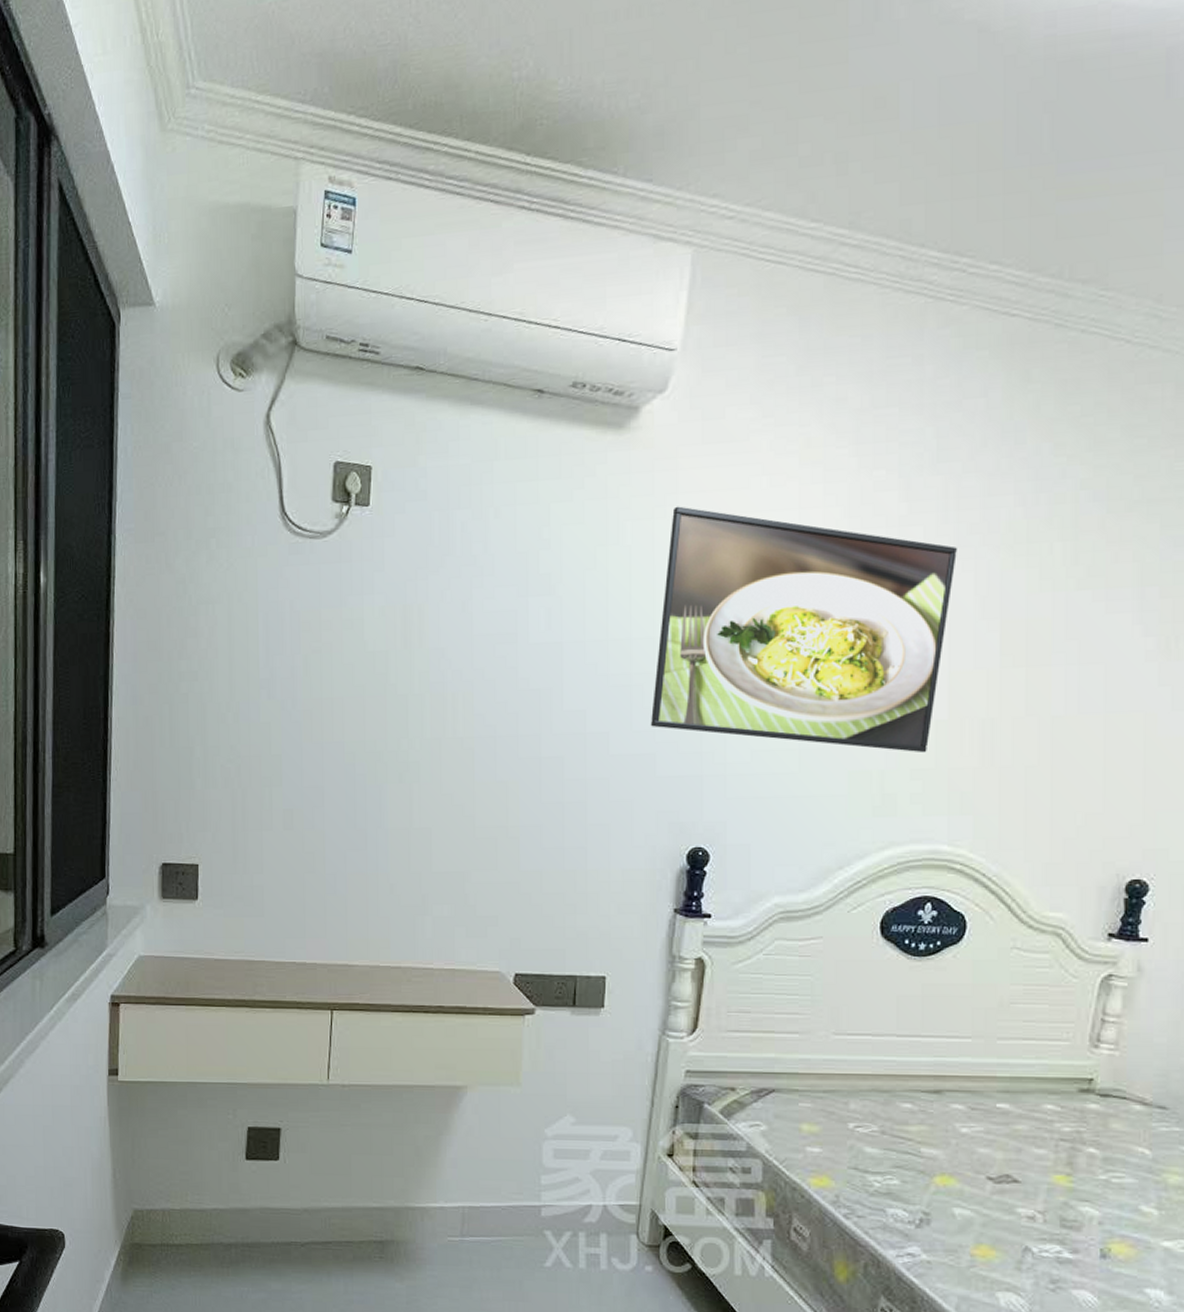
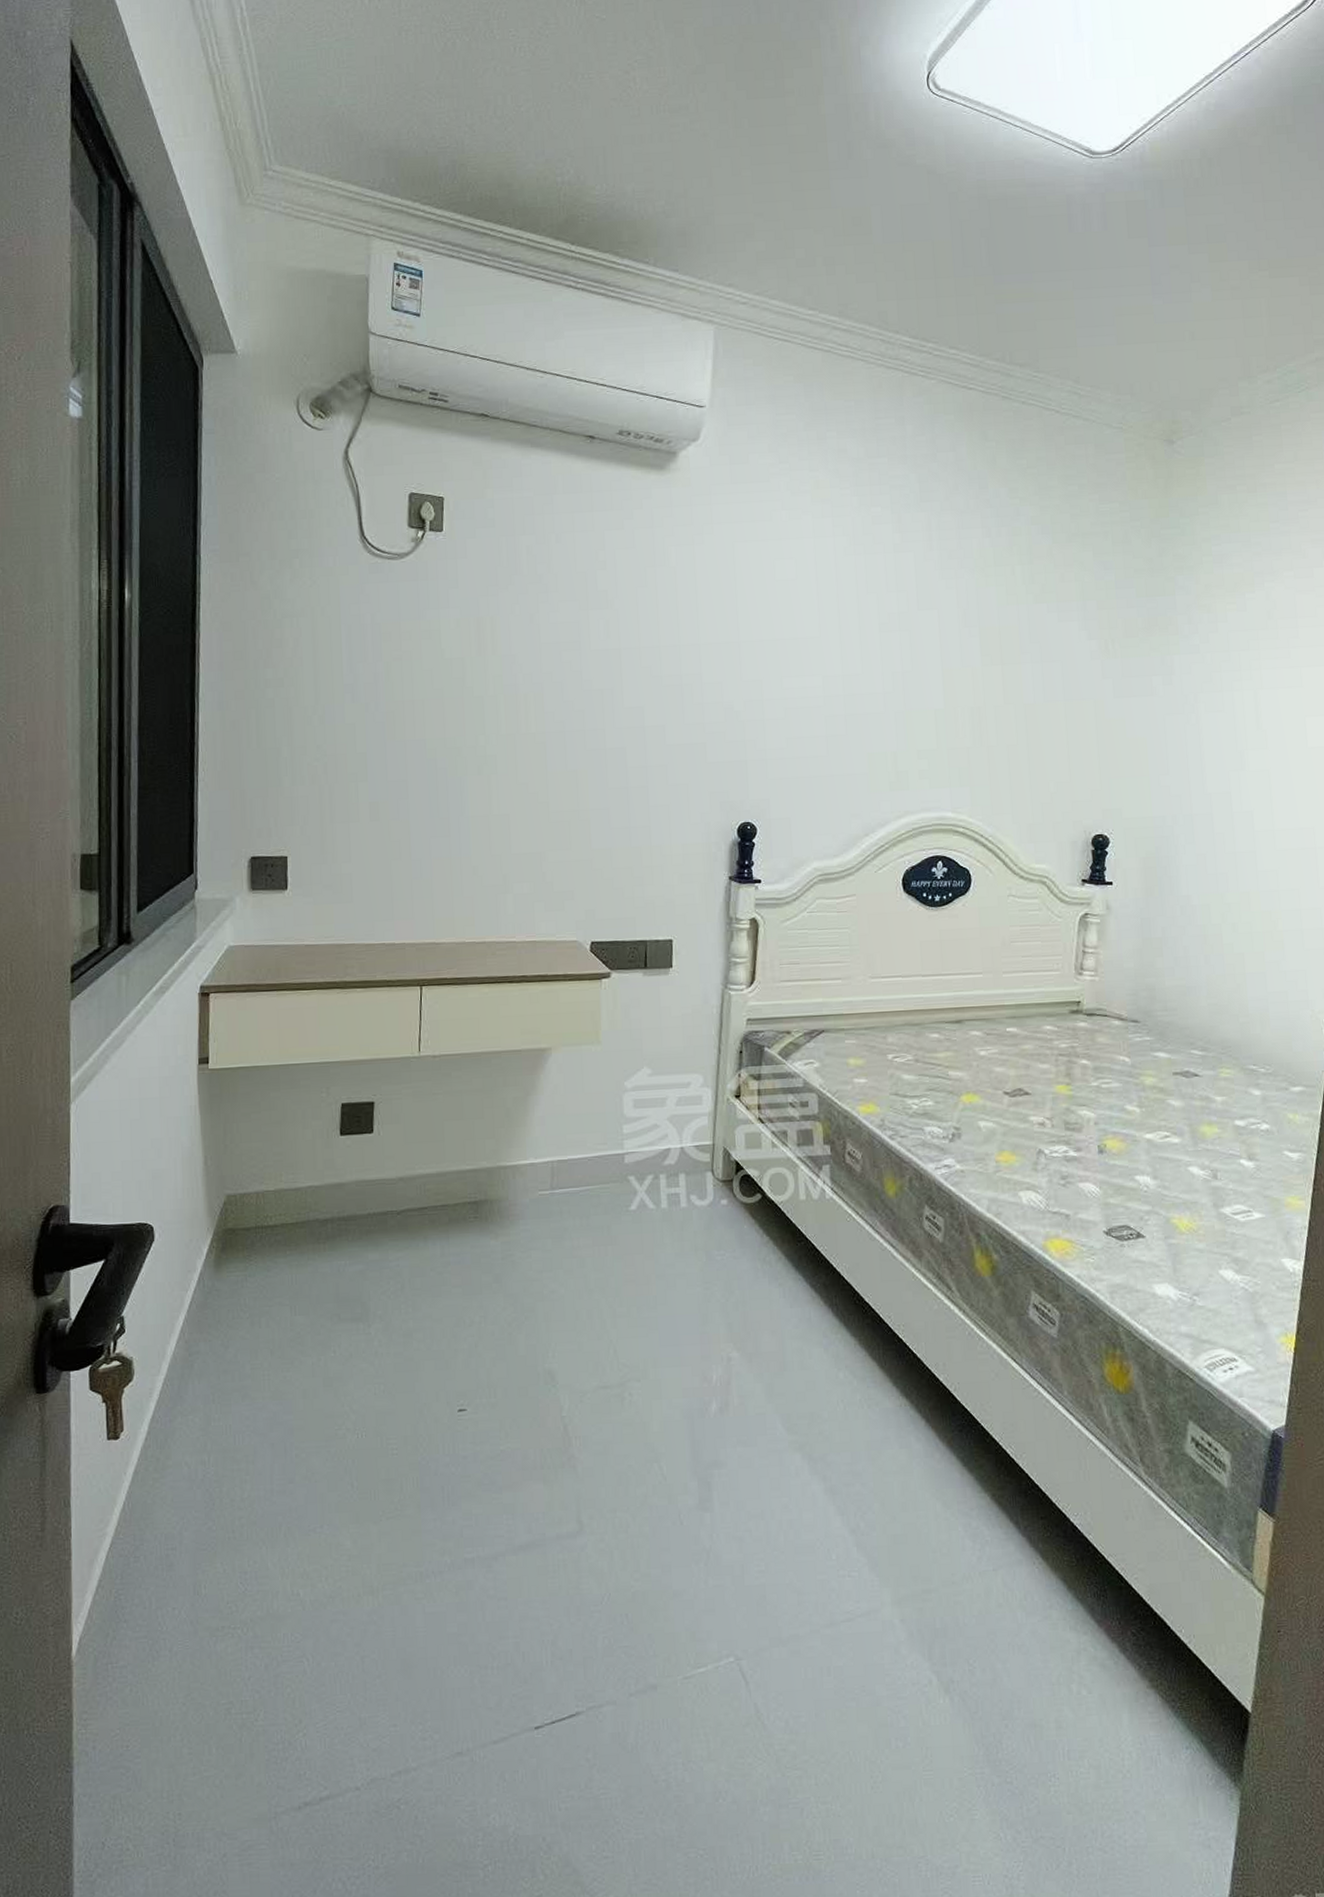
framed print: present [650,506,957,753] -> none [700,534,941,737]

